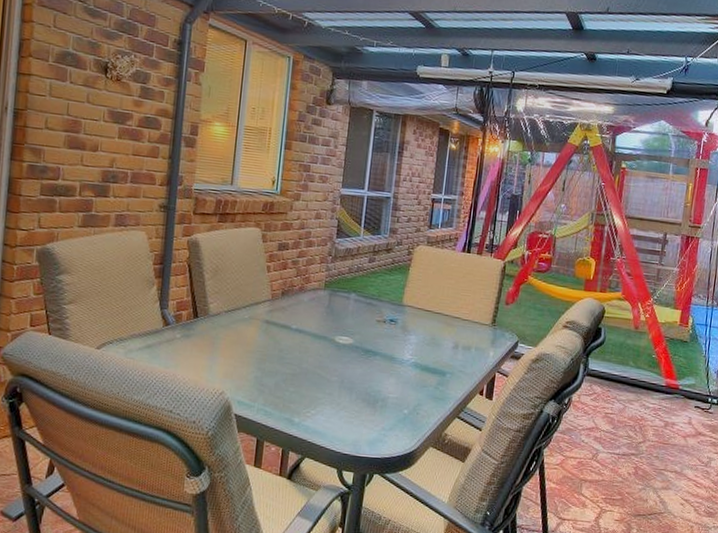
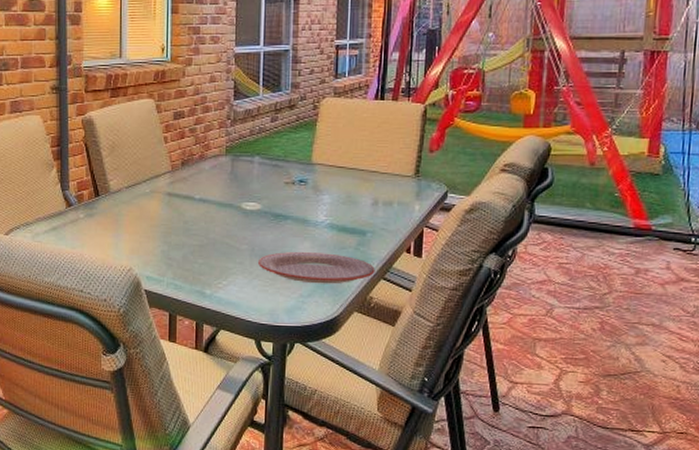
plate: none [345,386,452,420] -> present [257,252,375,284]

